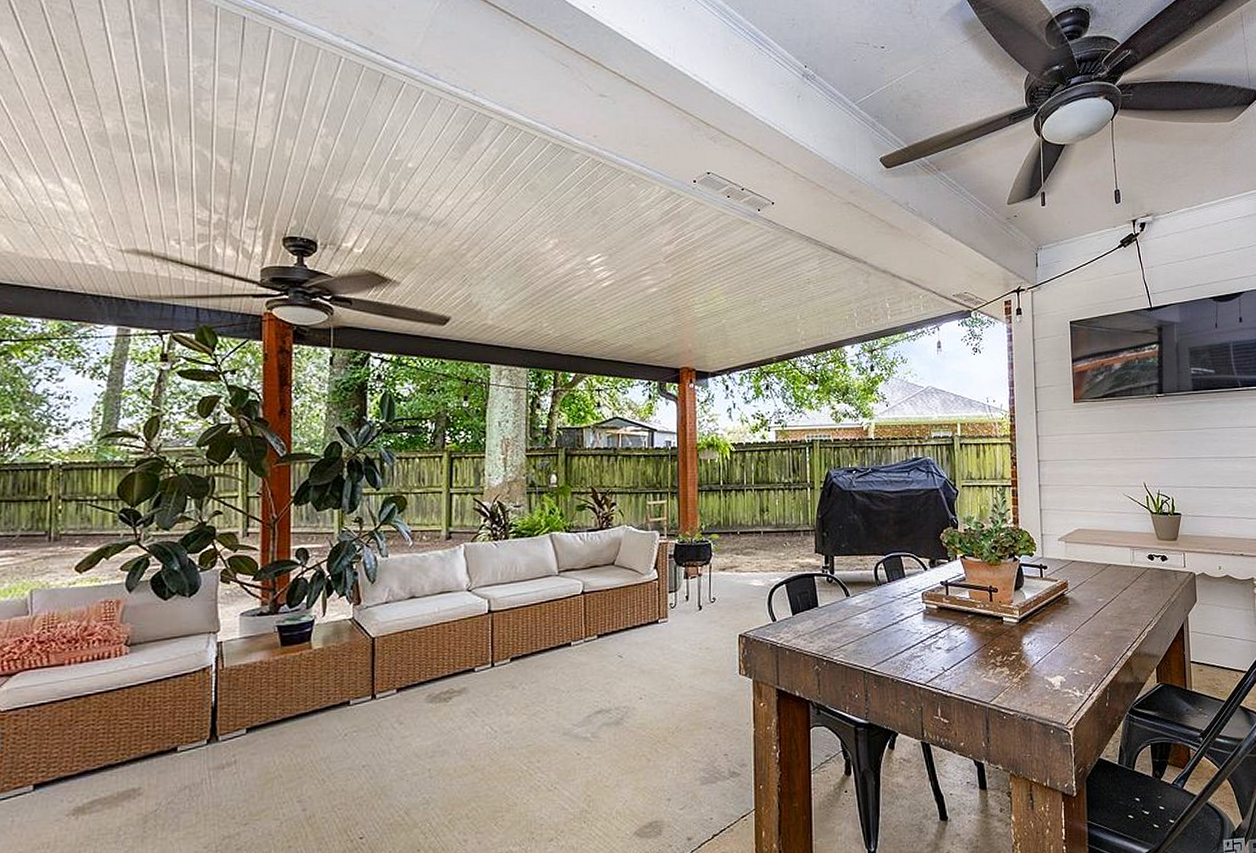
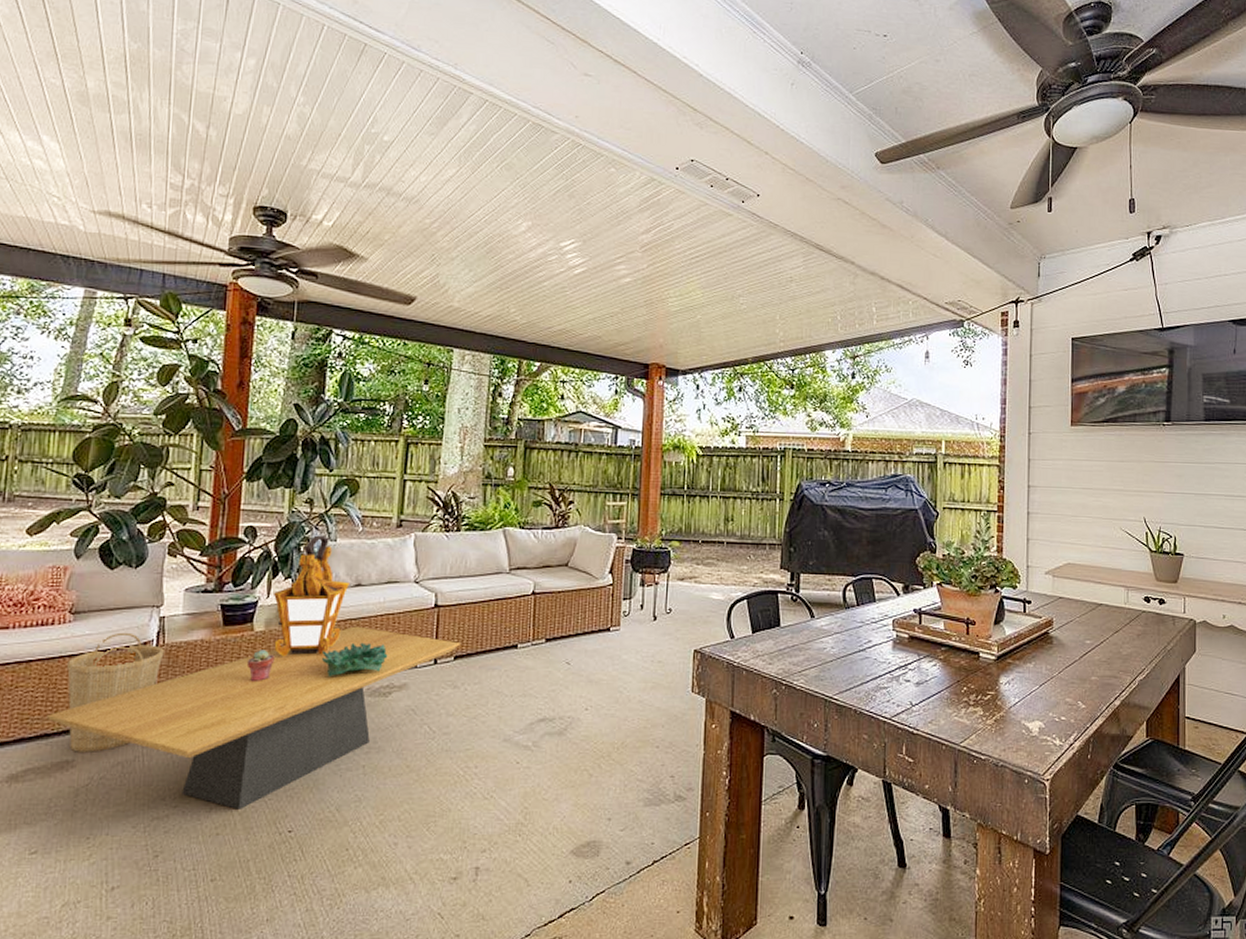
coffee table: none [109,636,516,822] -> present [46,626,460,809]
basket: none [127,659,224,780] -> present [67,632,164,752]
potted succulent: none [307,666,335,699] -> present [246,650,275,683]
lantern: none [328,552,404,672] -> present [272,535,350,657]
decorative bowl: none [382,652,446,688] -> present [322,642,388,678]

